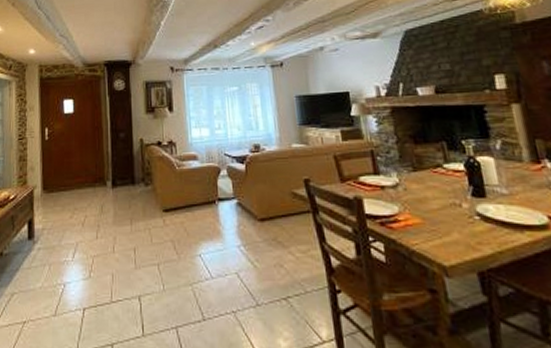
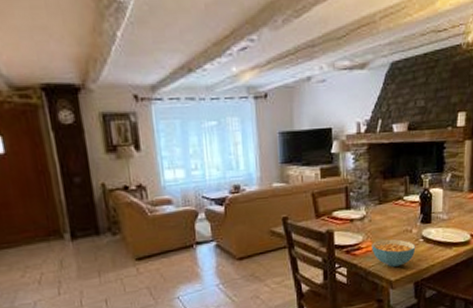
cereal bowl: none [411,212,471,248] -> present [372,239,416,267]

